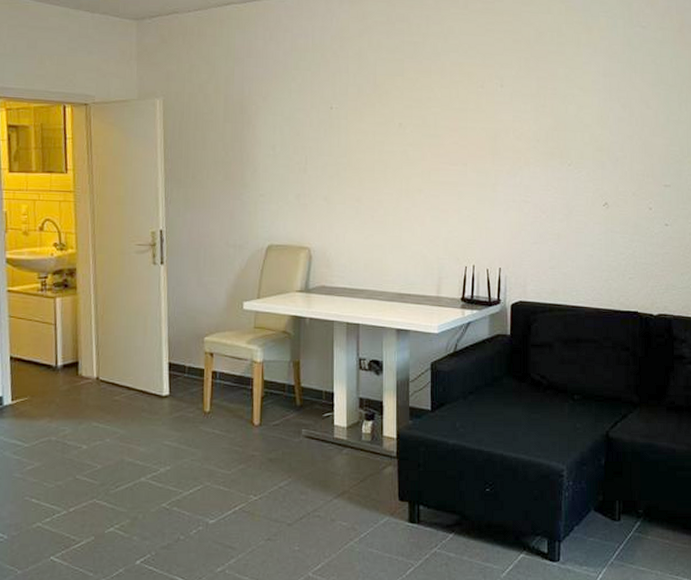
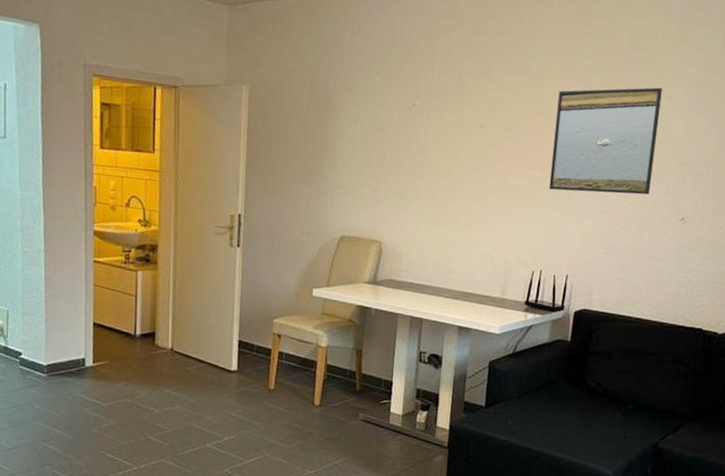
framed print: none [473,78,572,184] -> present [549,87,662,195]

